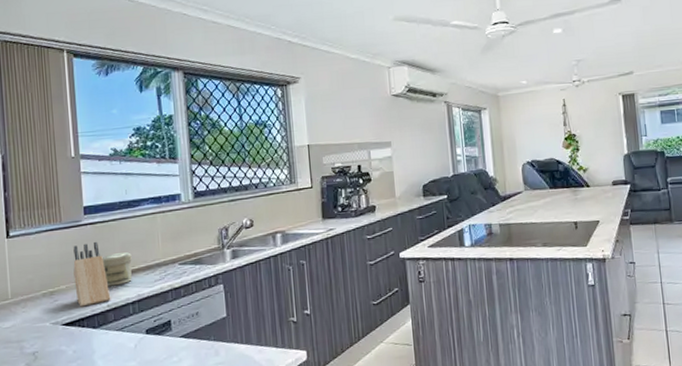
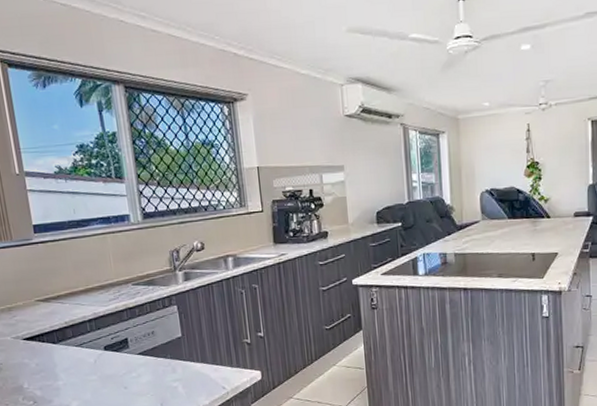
knife block: present [73,241,111,307] -> none [26,260,68,323]
jar: present [102,252,132,286] -> none [55,272,87,304]

